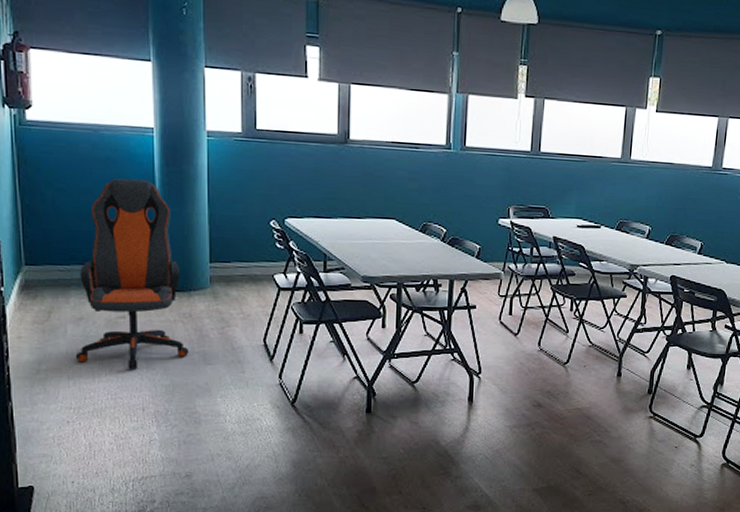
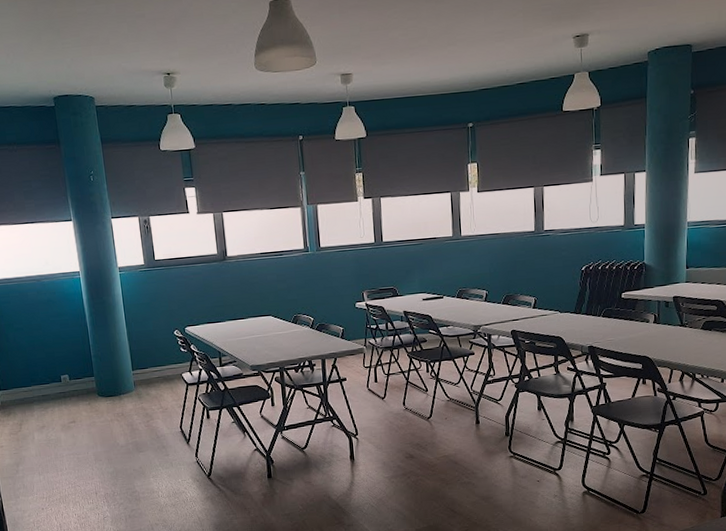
office chair: present [75,178,189,370] -> none [38,312,125,463]

